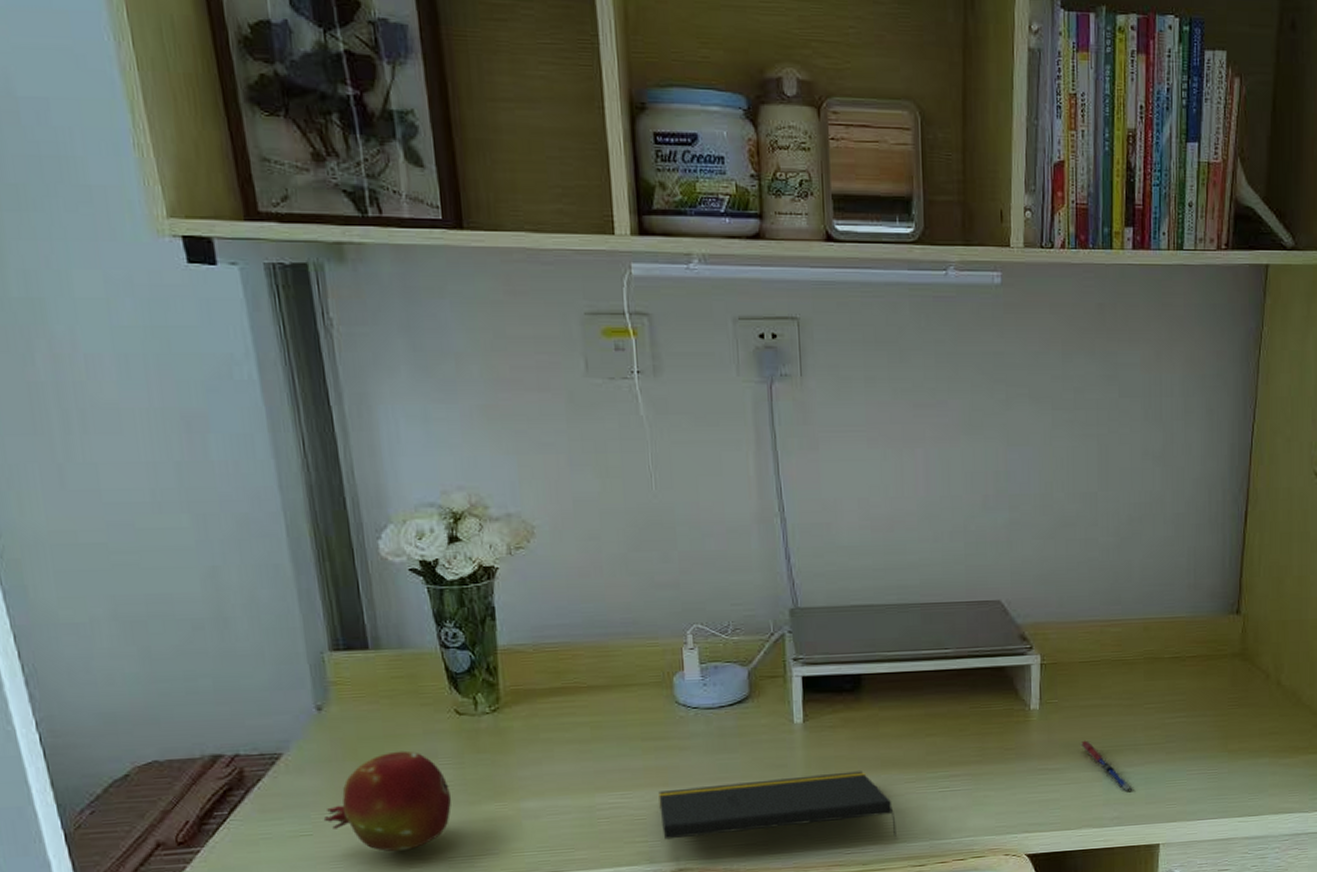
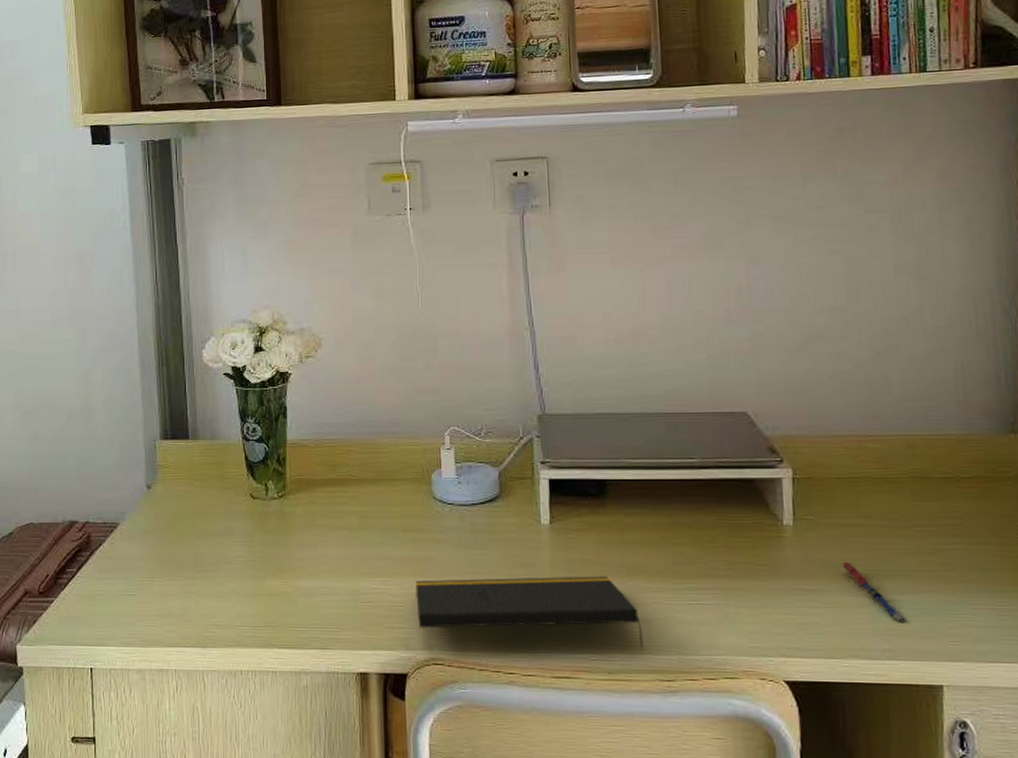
fruit: present [323,750,452,852] -> none [144,527,243,617]

